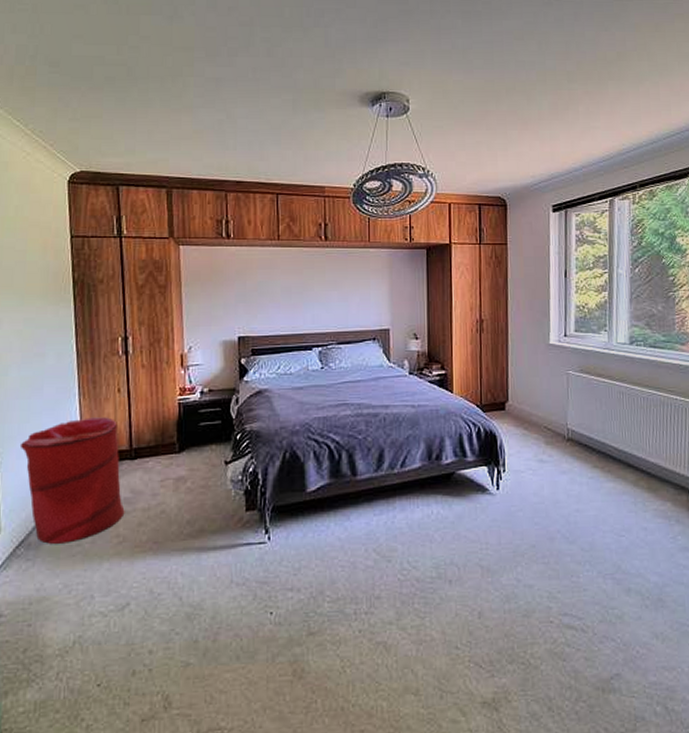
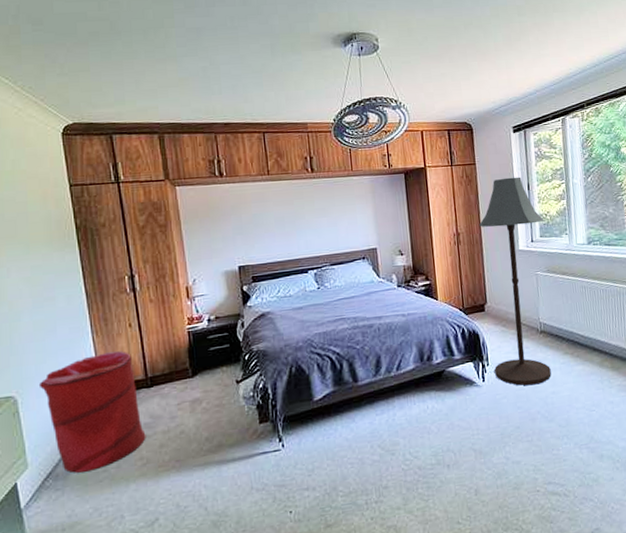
floor lamp: none [506,262,581,500] -> present [479,176,552,386]

